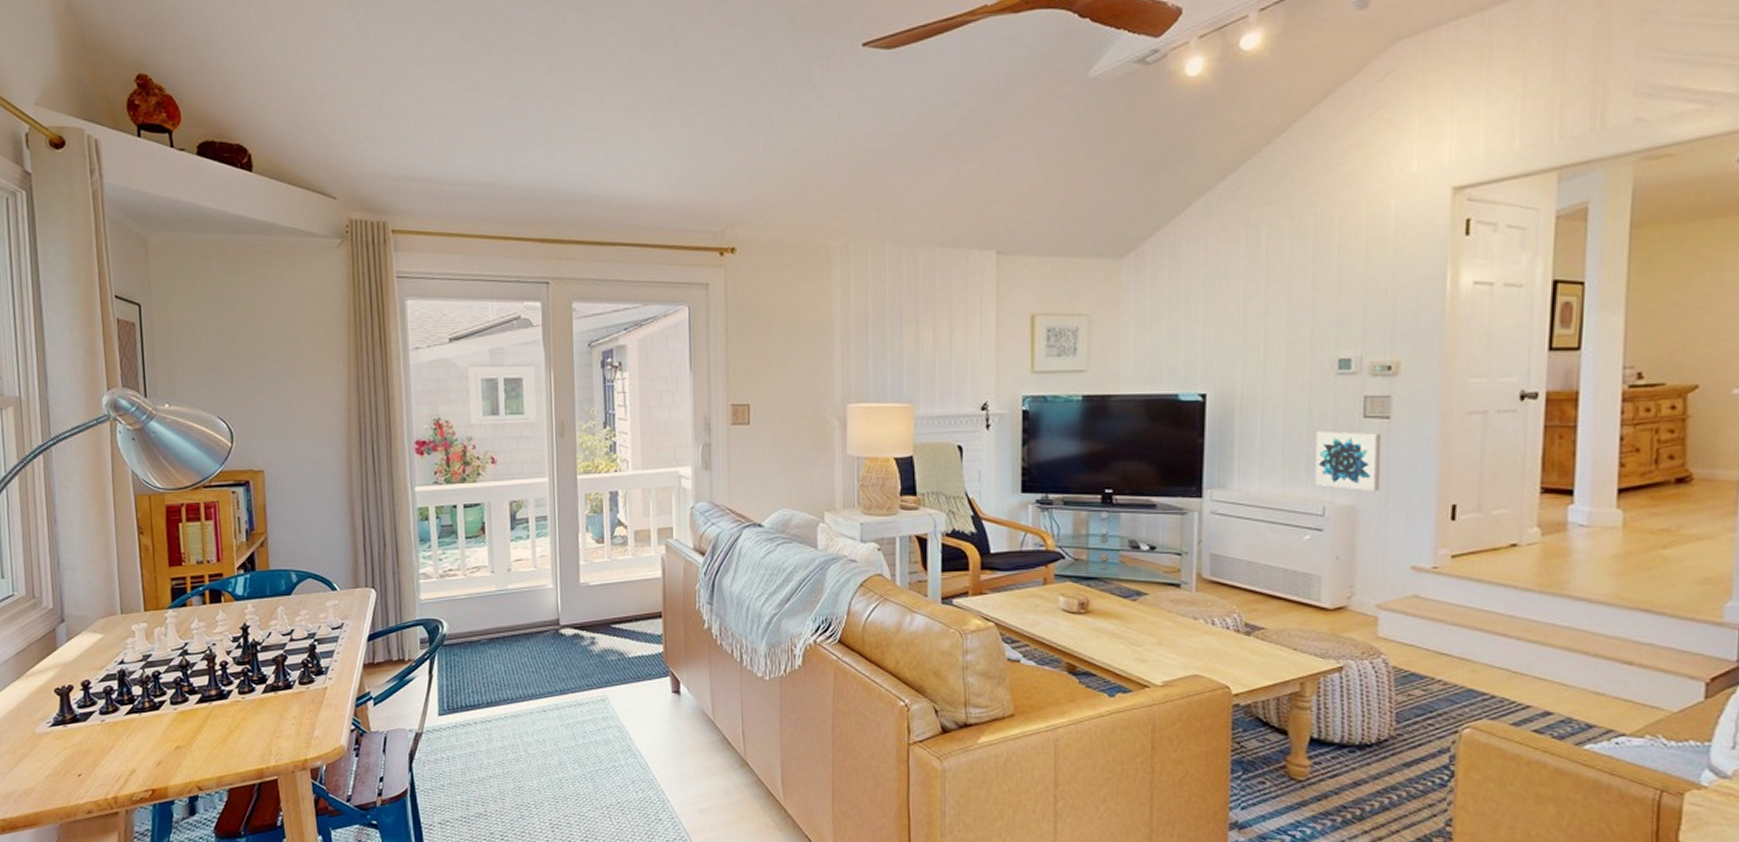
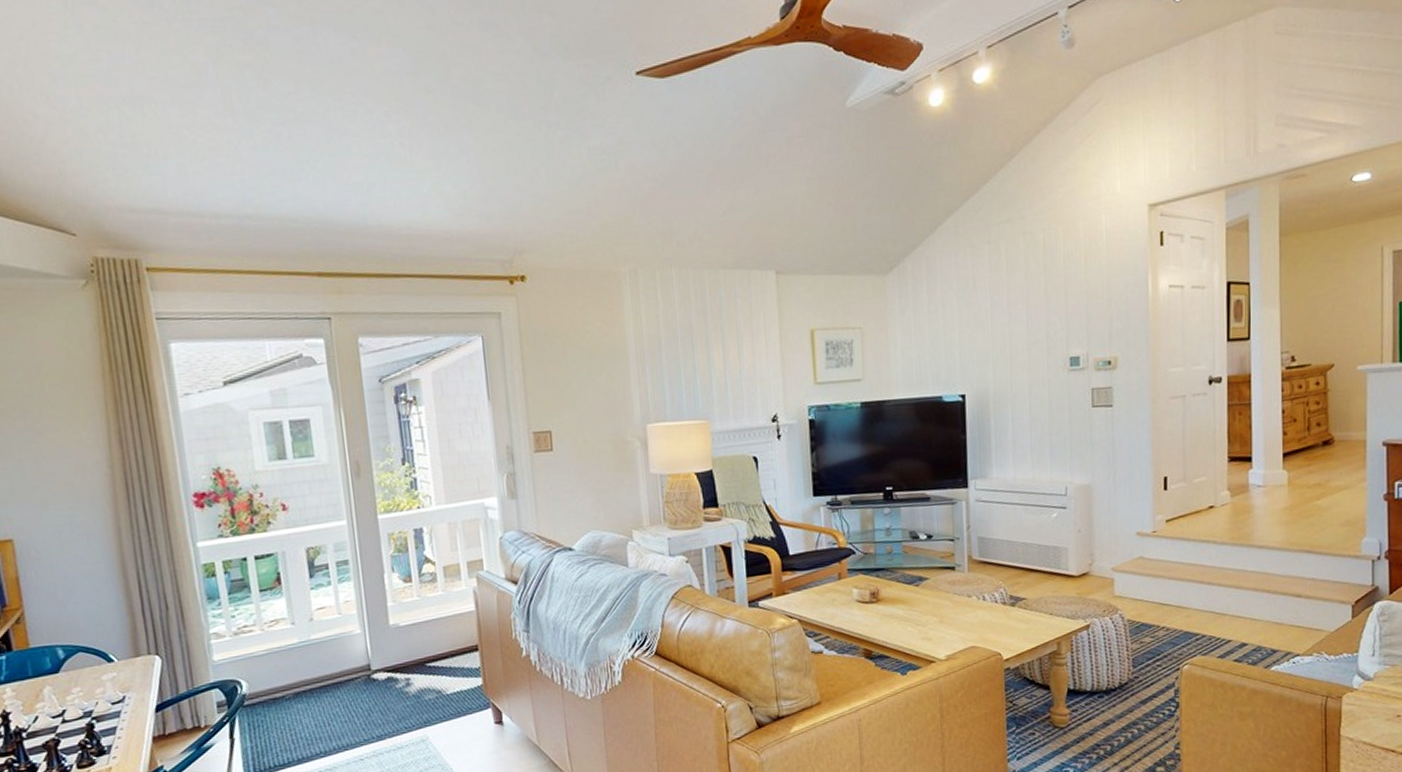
wall art: present [1315,430,1382,492] -> none [1056,419,1108,471]

